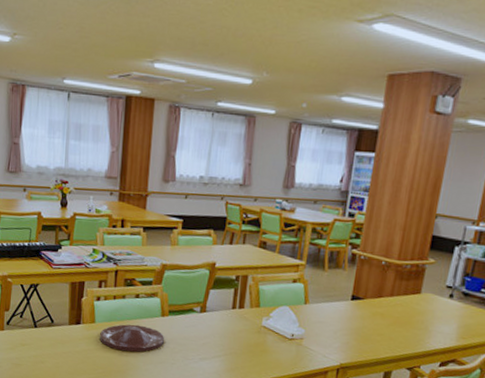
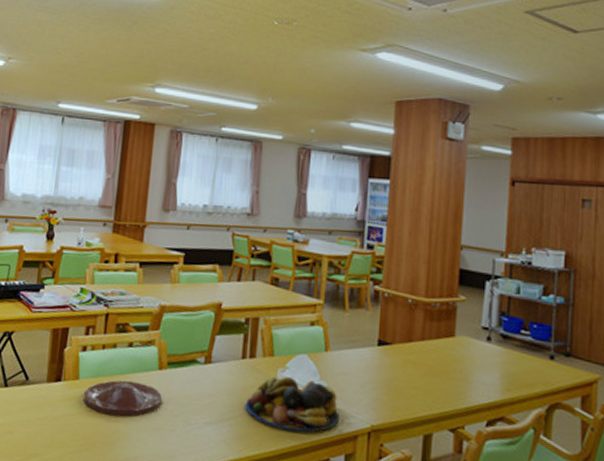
fruit bowl: none [234,324,314,368] -> present [245,377,339,433]

